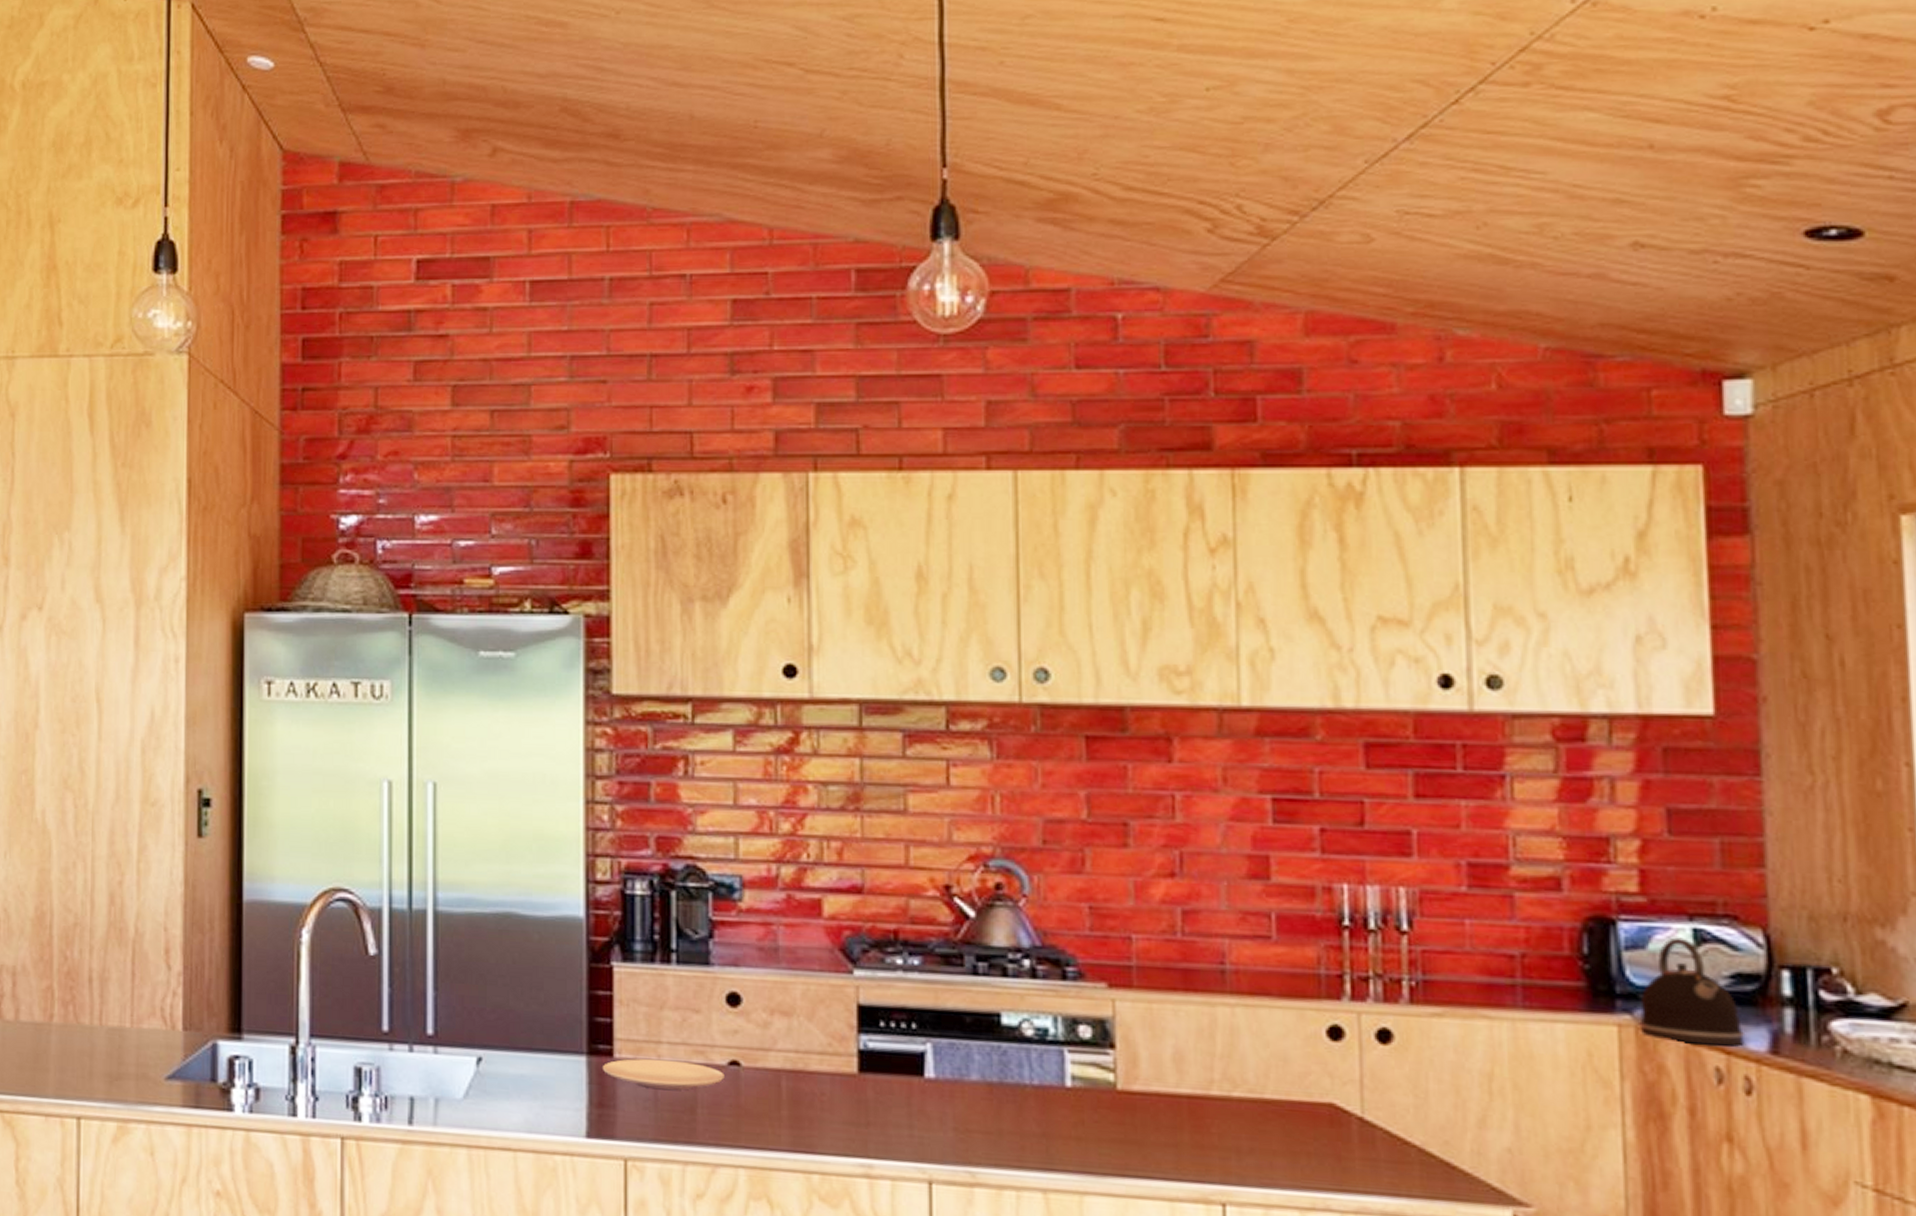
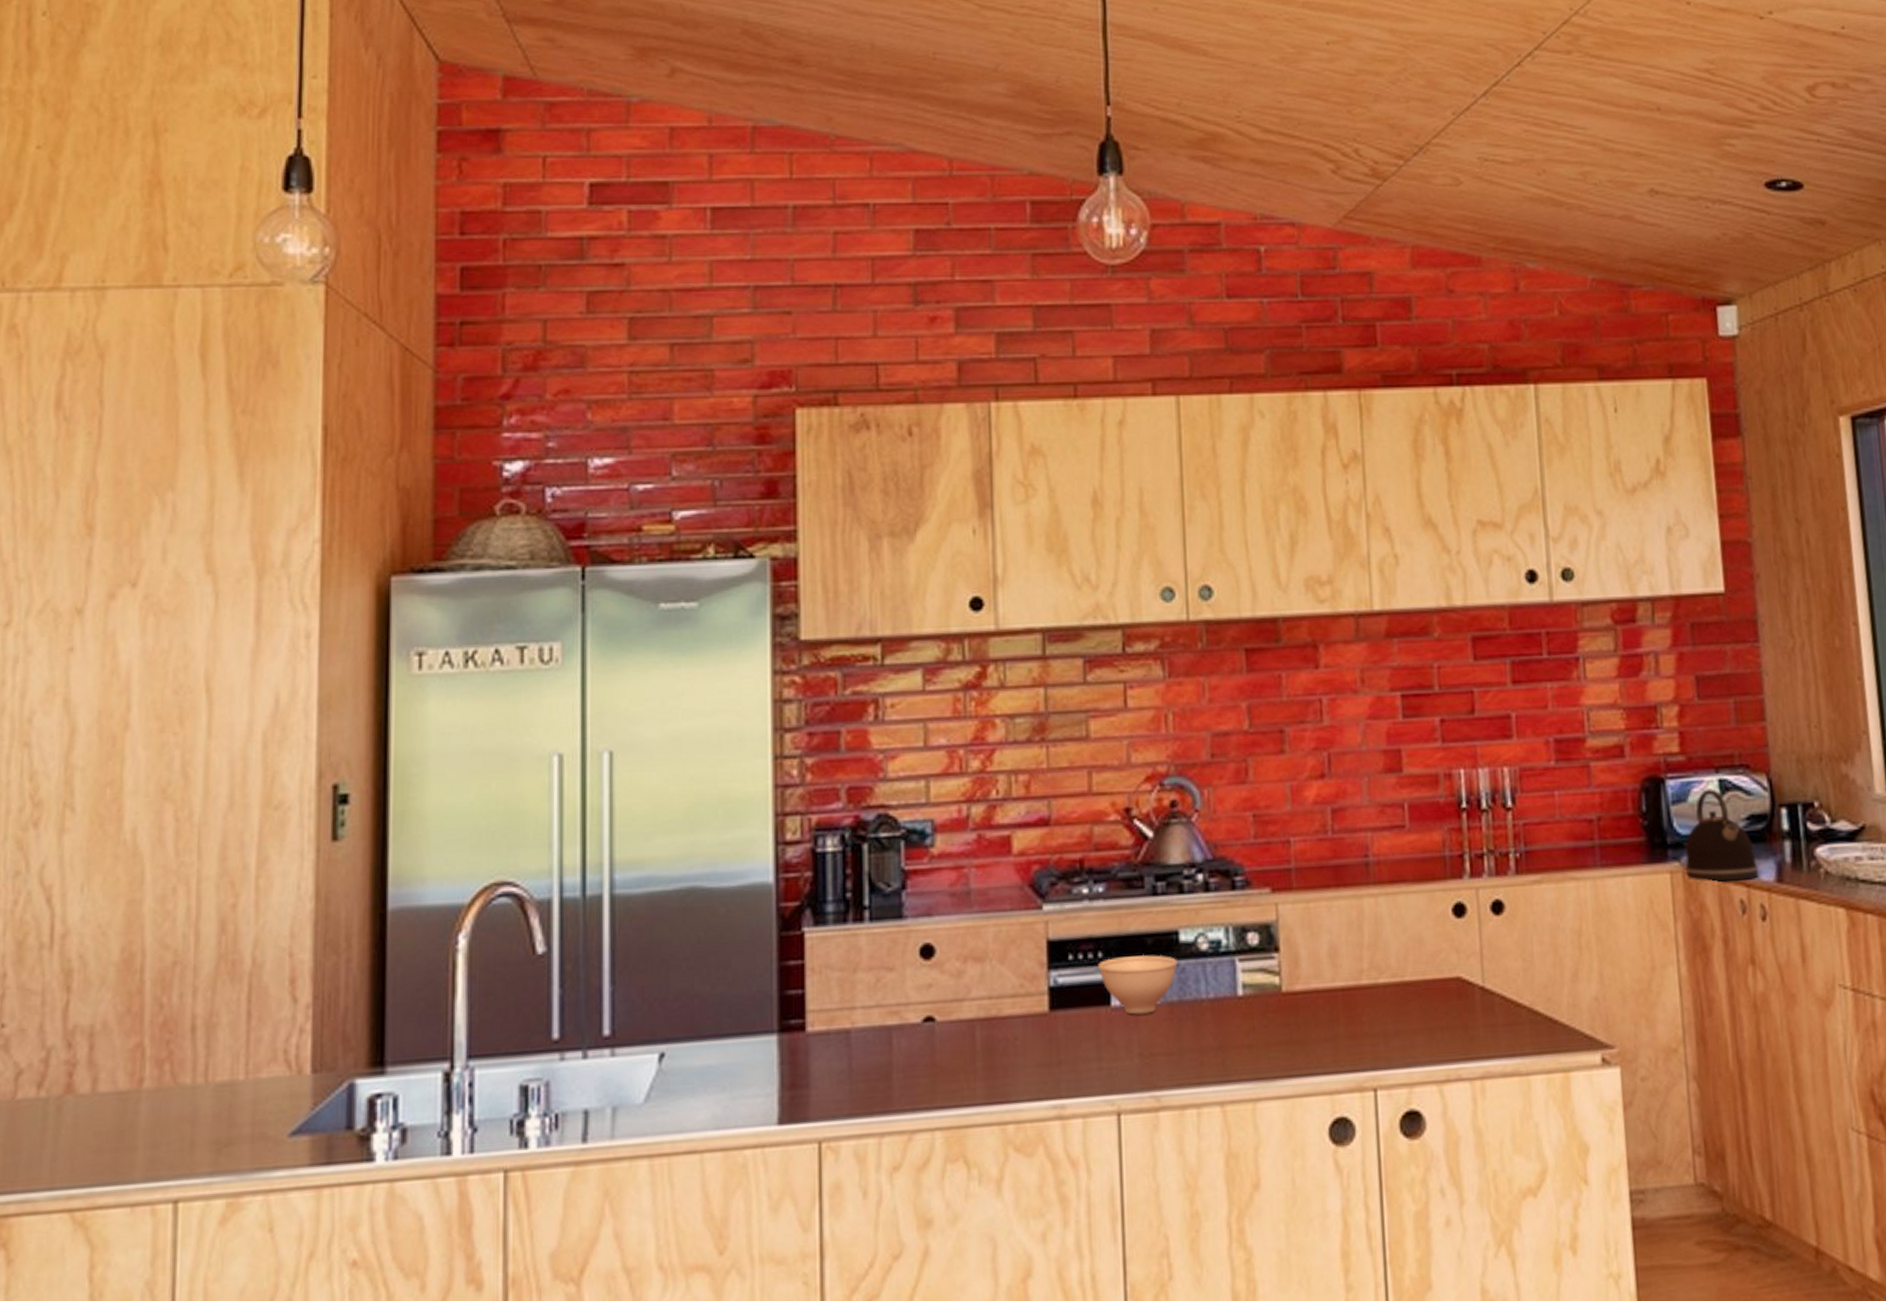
plate: present [603,1058,725,1091] -> none [795,1025,920,1060]
bowl: none [911,1030,999,1091] -> present [1098,955,1178,1015]

